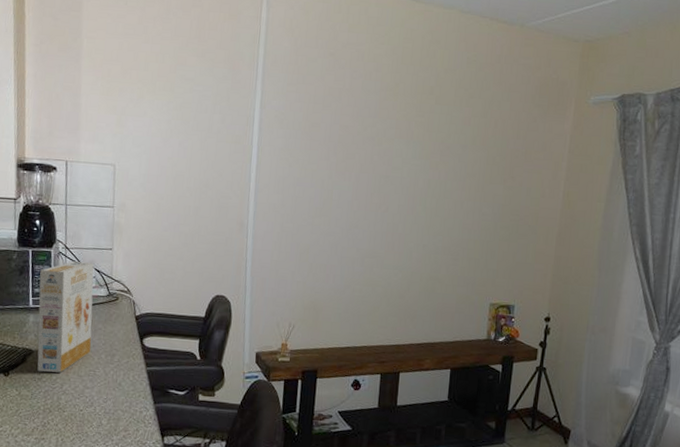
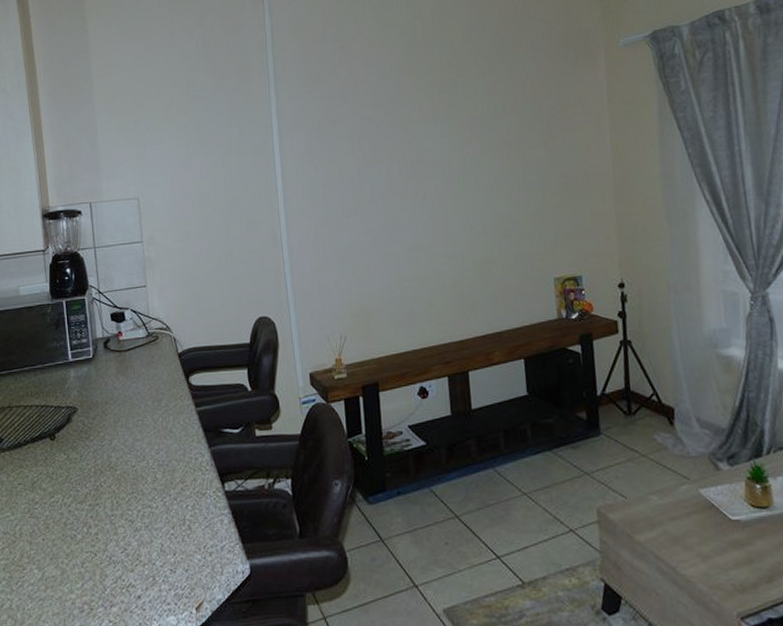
cereal box: present [37,261,94,373] -> none [76,304,137,431]

